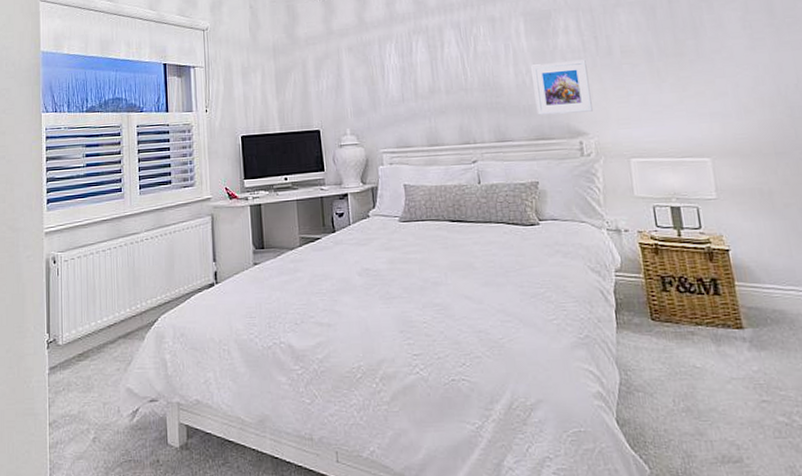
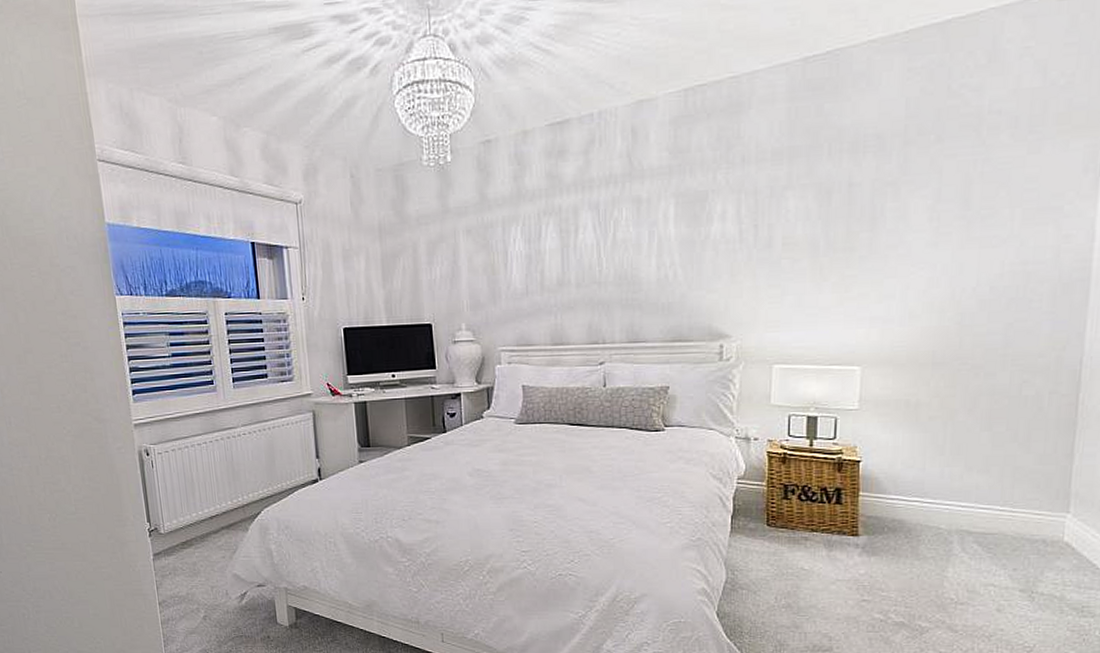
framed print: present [531,59,593,115] -> none [677,251,740,315]

